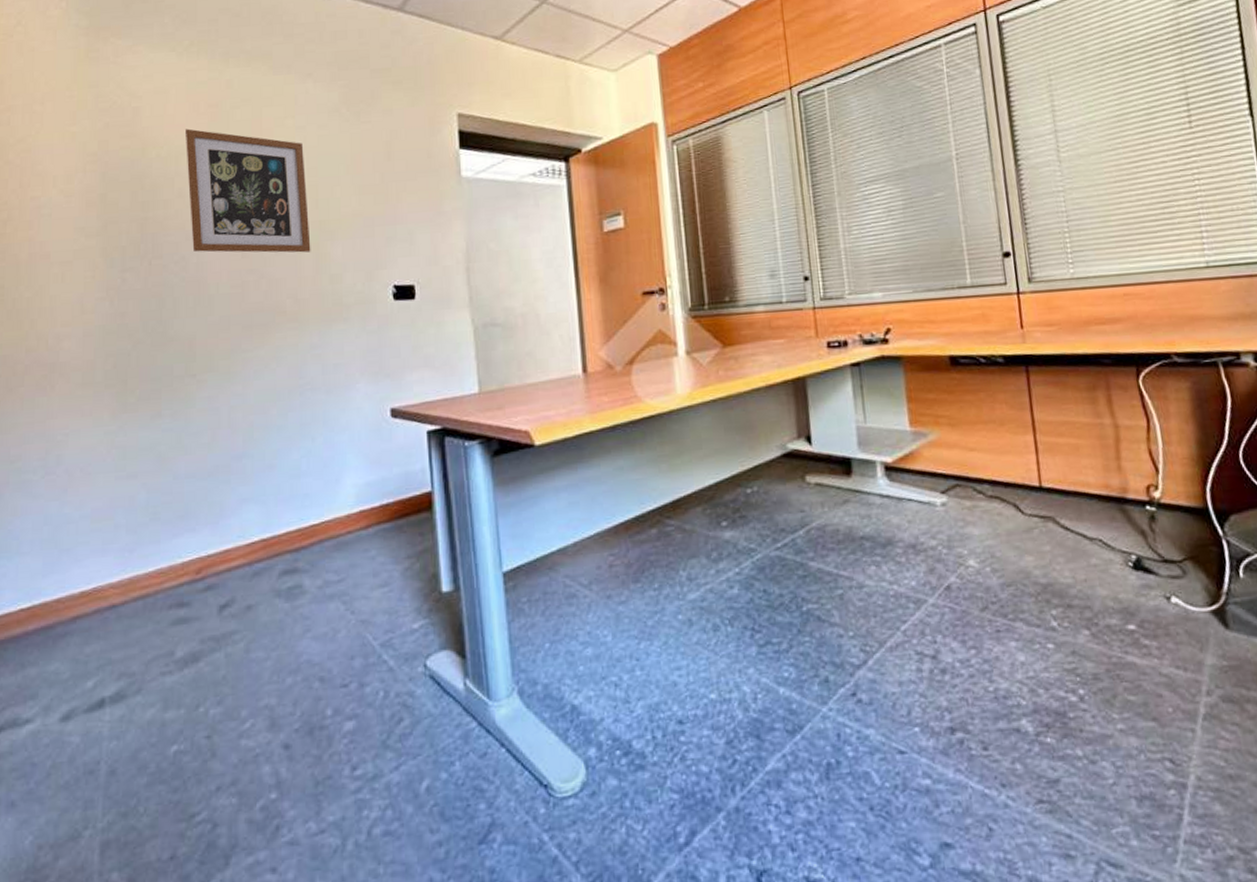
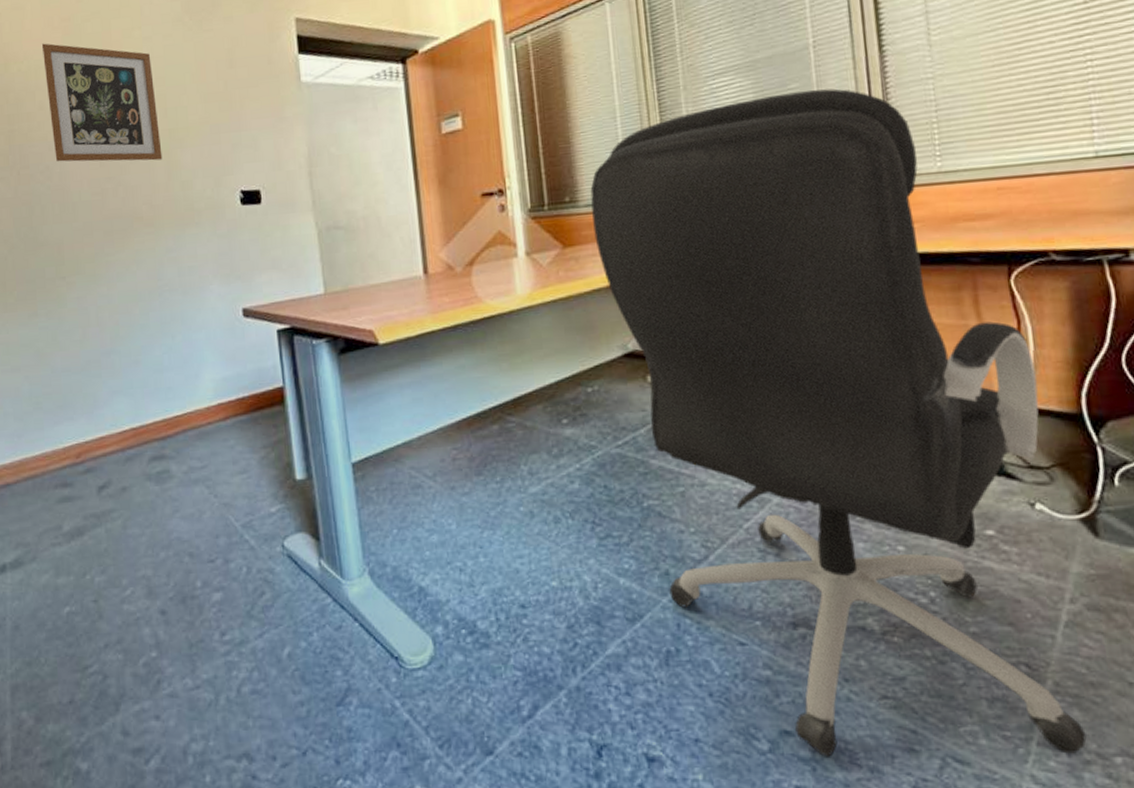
office chair: none [749,198,1229,869] -> present [590,88,1087,757]

